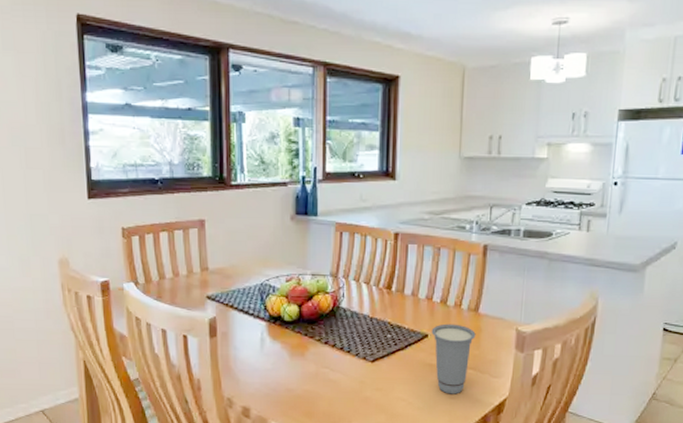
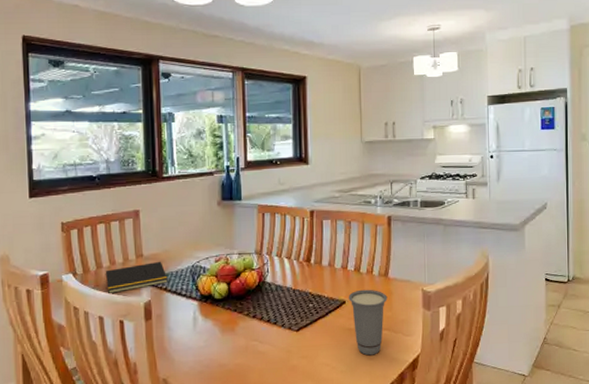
notepad: none [168,276,234,307] -> present [105,261,168,294]

